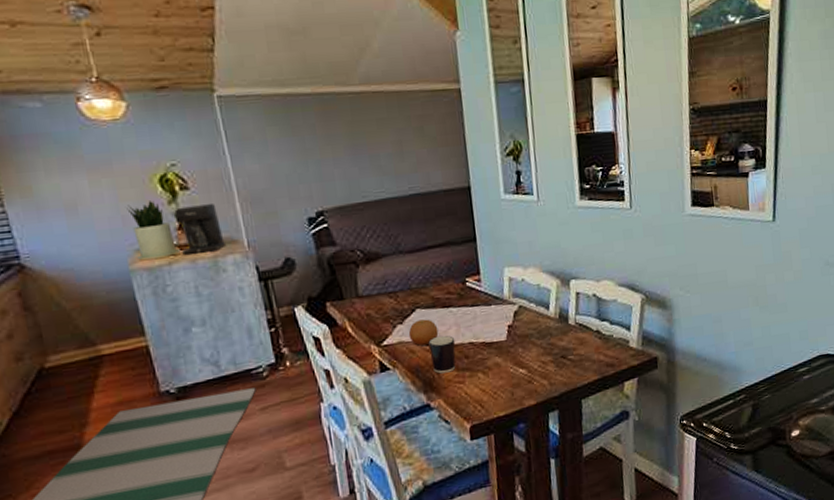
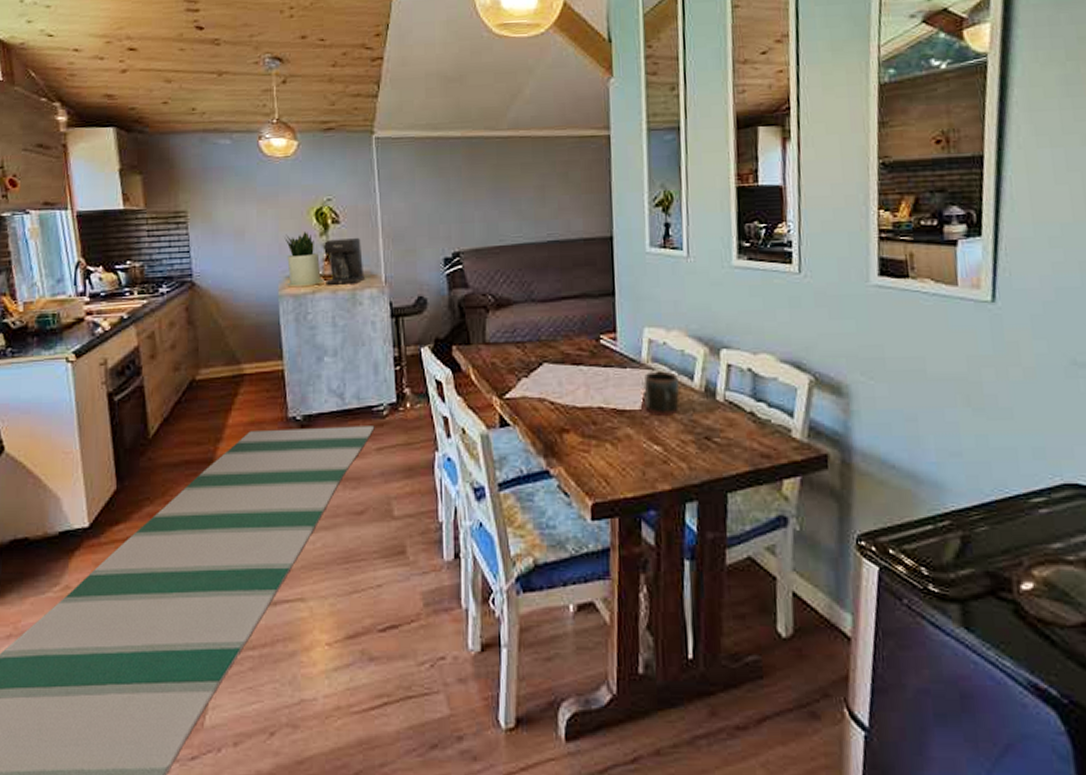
fruit: present [408,319,439,346] -> none [533,375,566,404]
mug: present [428,335,456,374] -> none [553,395,583,438]
mug: none [507,303,539,343] -> present [643,371,680,415]

